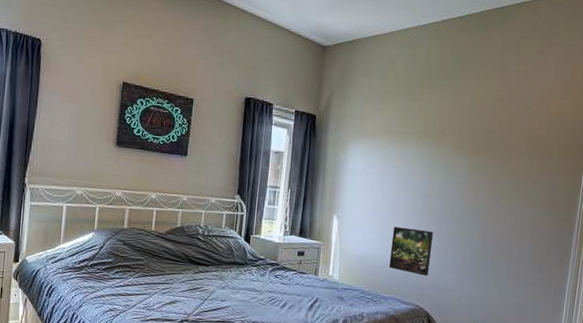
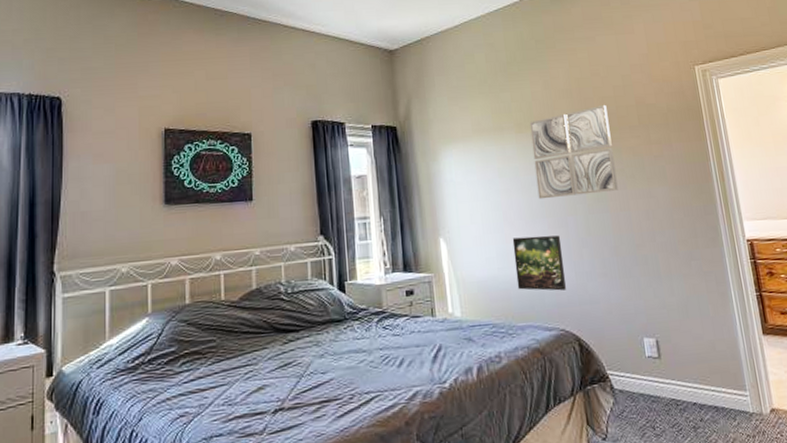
wall art: none [423,128,502,204] -> present [529,105,618,200]

